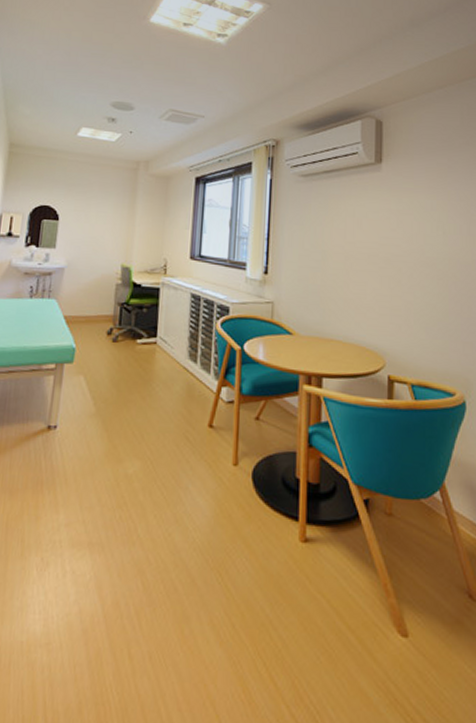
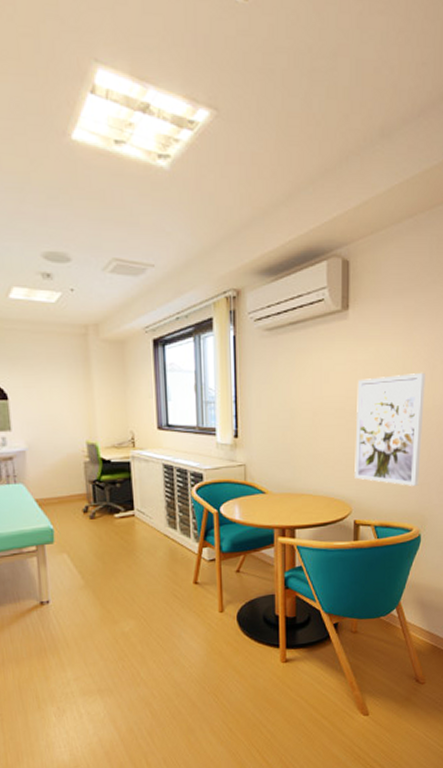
wall art: none [388,226,463,344] -> present [354,373,425,486]

